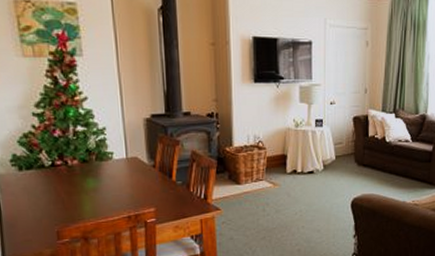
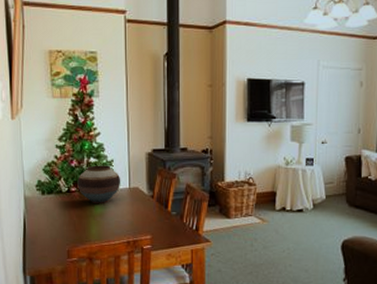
vase: none [63,134,117,177] -> present [77,165,121,203]

